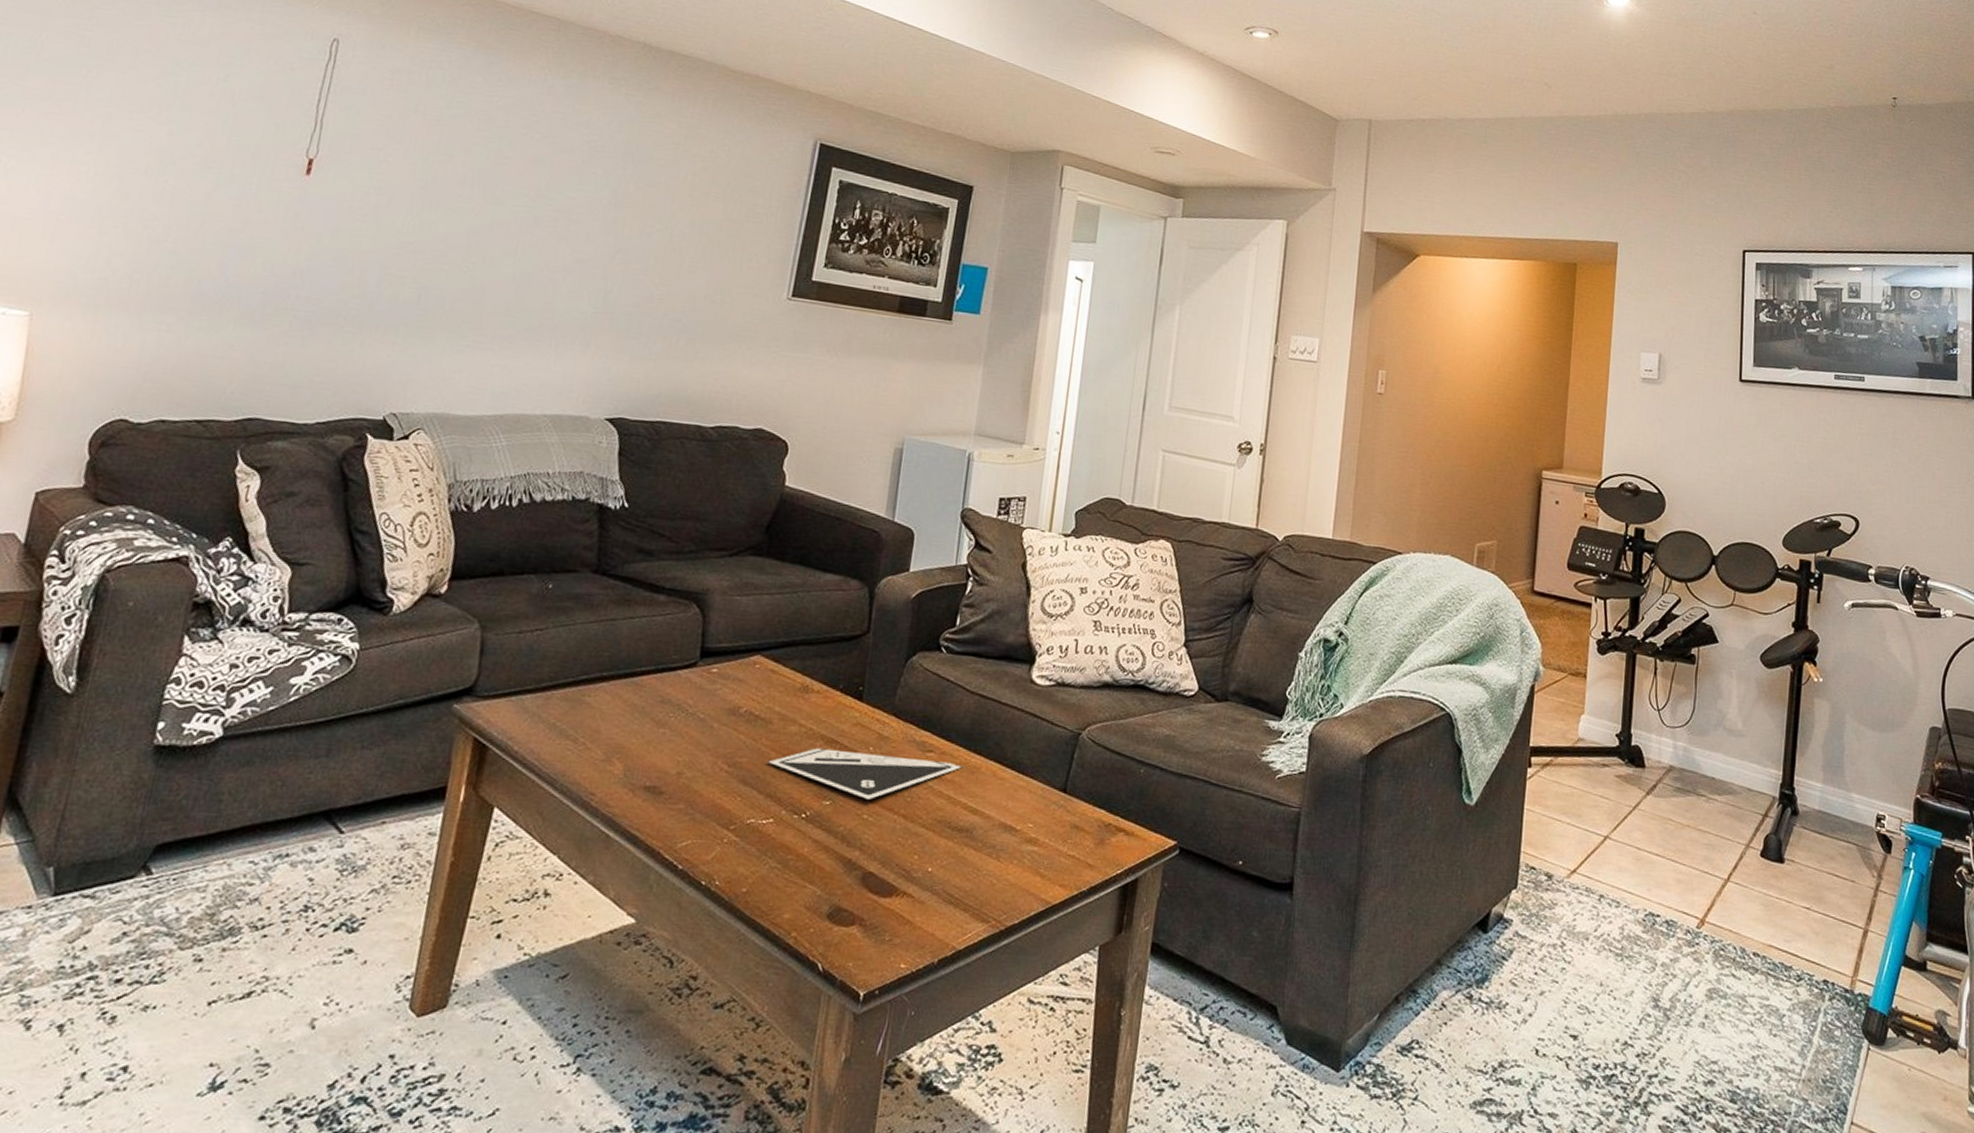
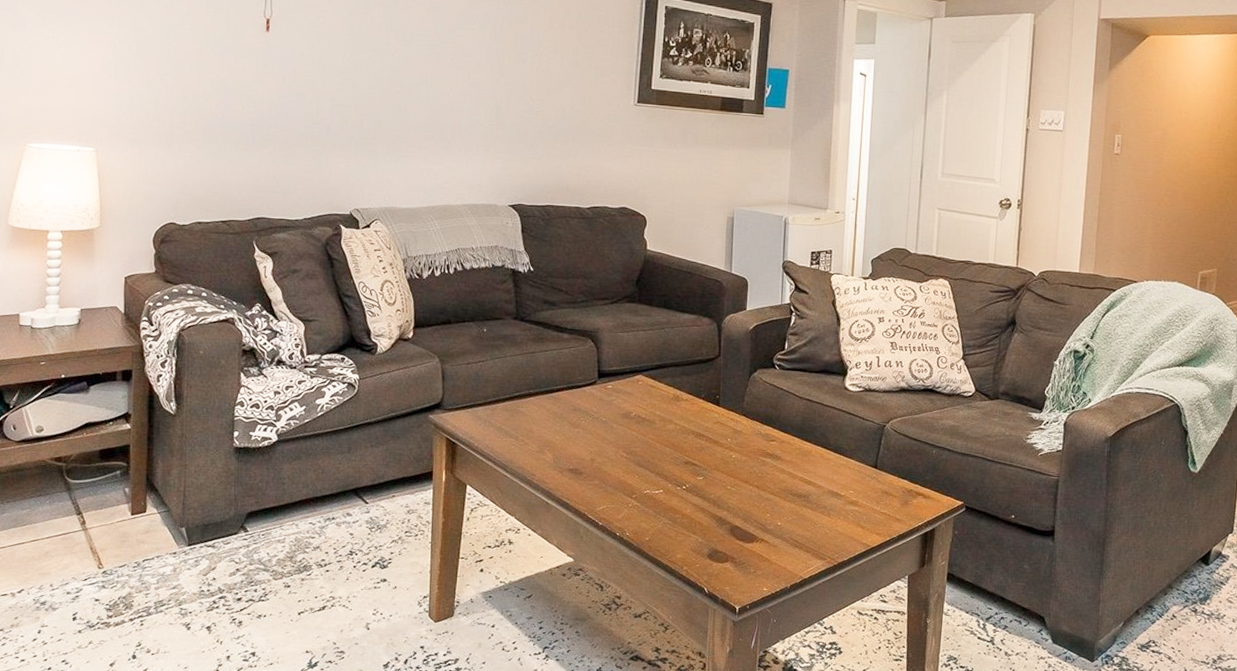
board game: present [766,747,963,801] -> none [654,440,798,476]

